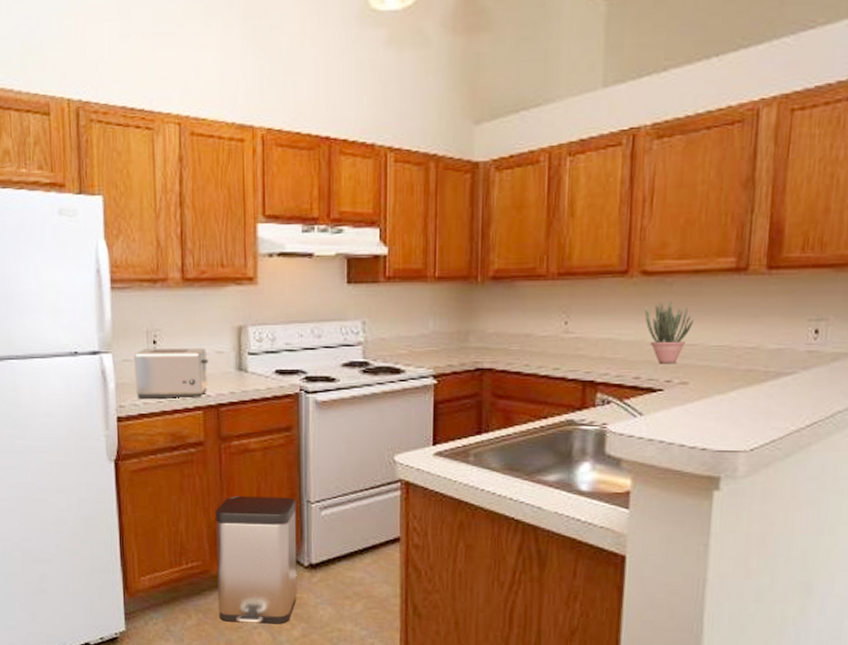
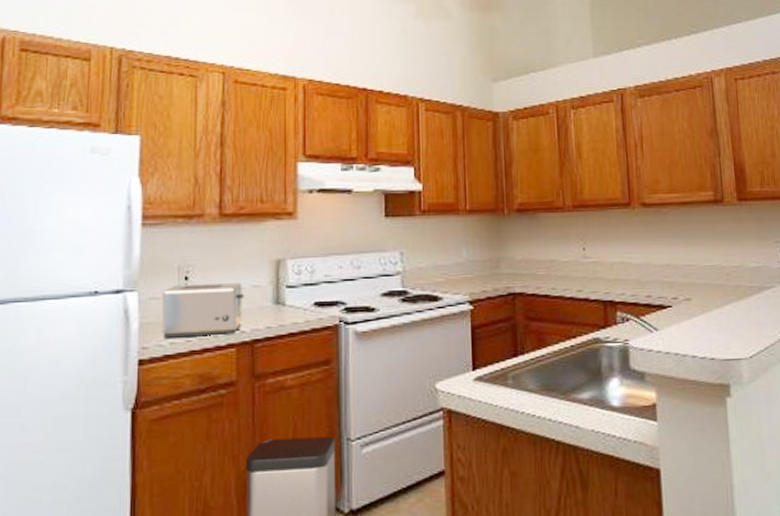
potted plant: present [645,300,693,364] -> none [648,228,688,283]

